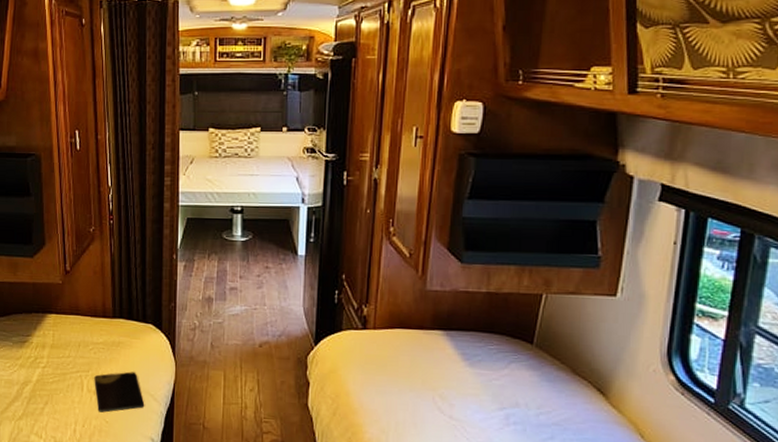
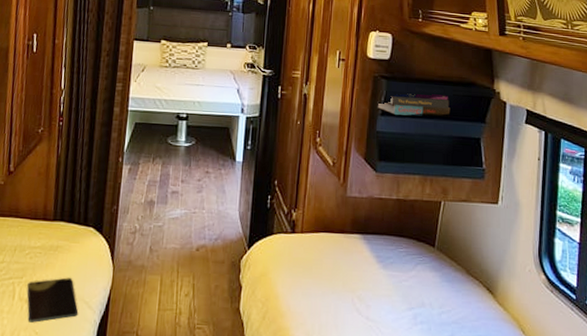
books: none [463,171,558,199] -> present [377,94,450,118]

